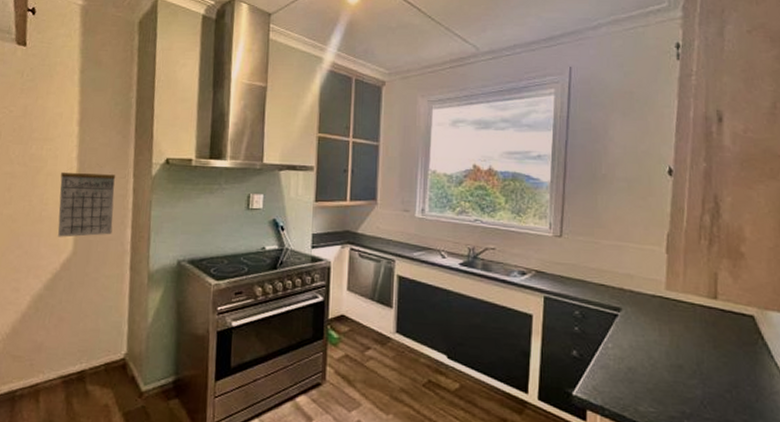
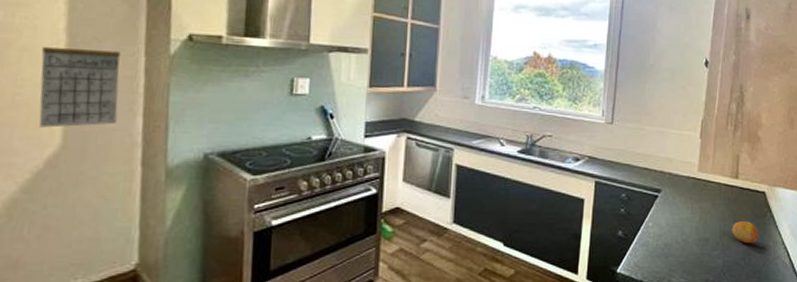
fruit: none [712,348,748,375] -> present [732,221,759,244]

